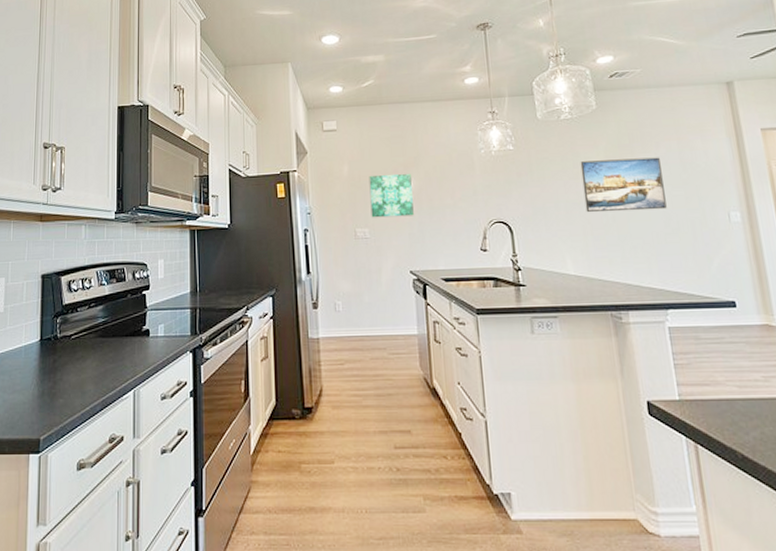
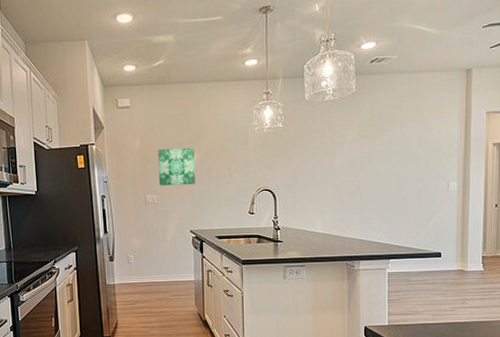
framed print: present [580,157,667,213] -> none [336,135,402,182]

